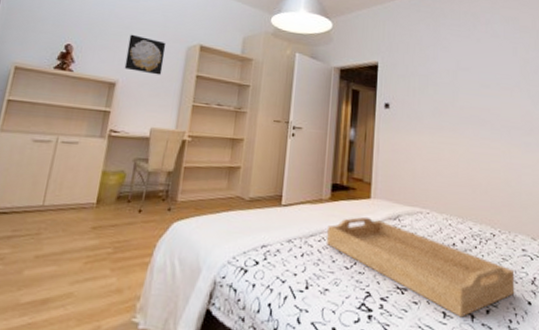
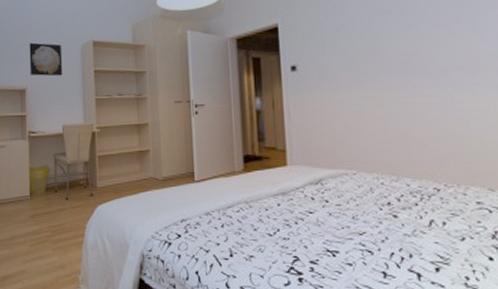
serving tray: present [327,216,515,318] -> none [245,184,471,277]

